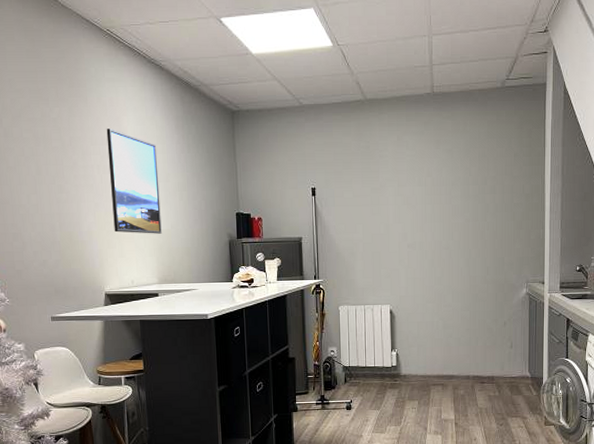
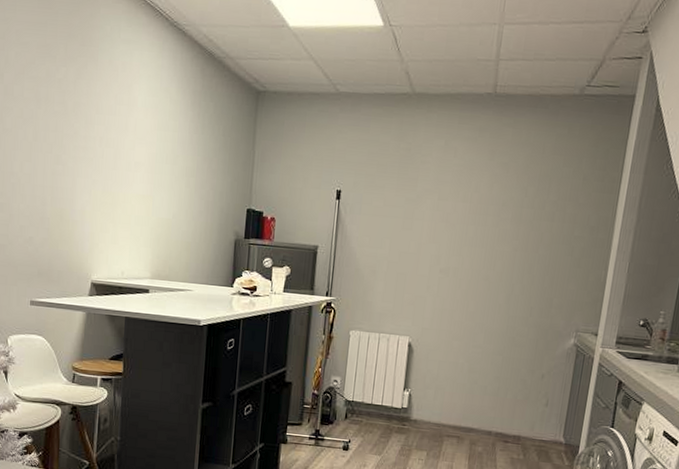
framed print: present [106,129,162,234] -> none [109,97,168,223]

